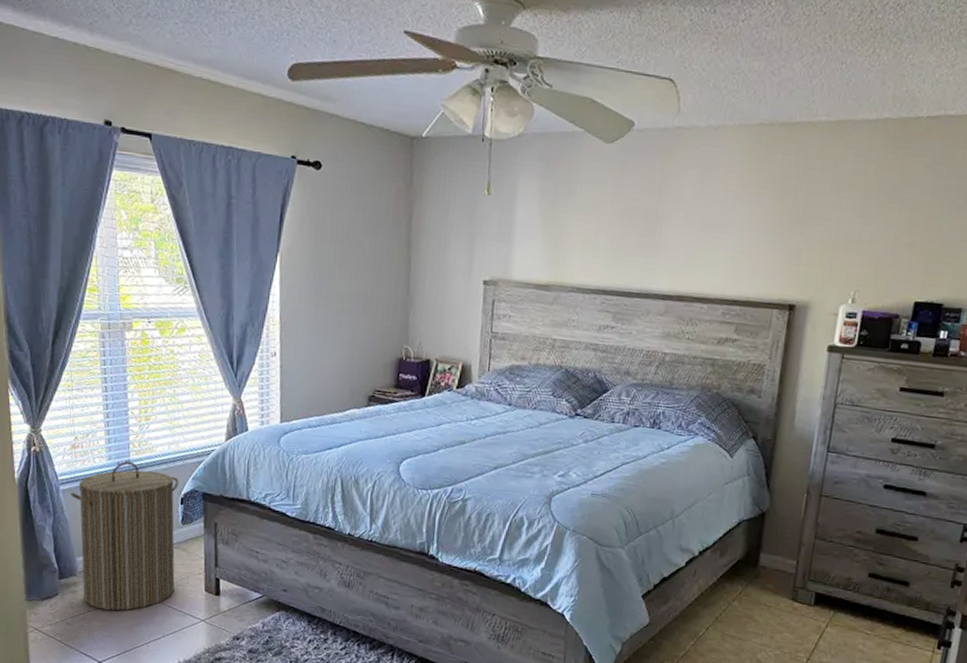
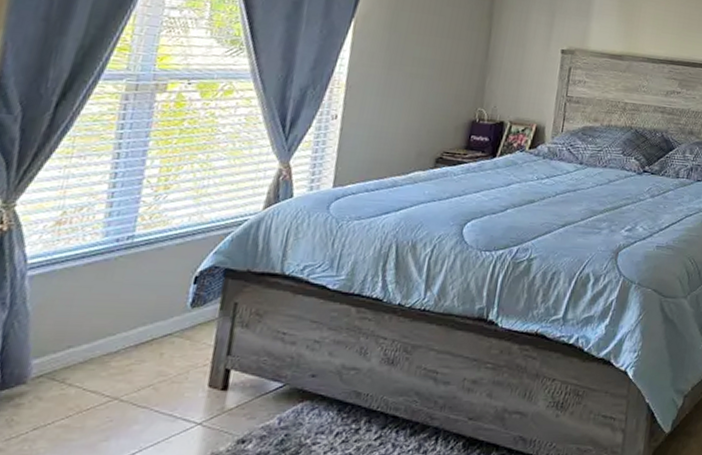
laundry hamper: present [71,461,179,611] -> none [30,237,197,425]

